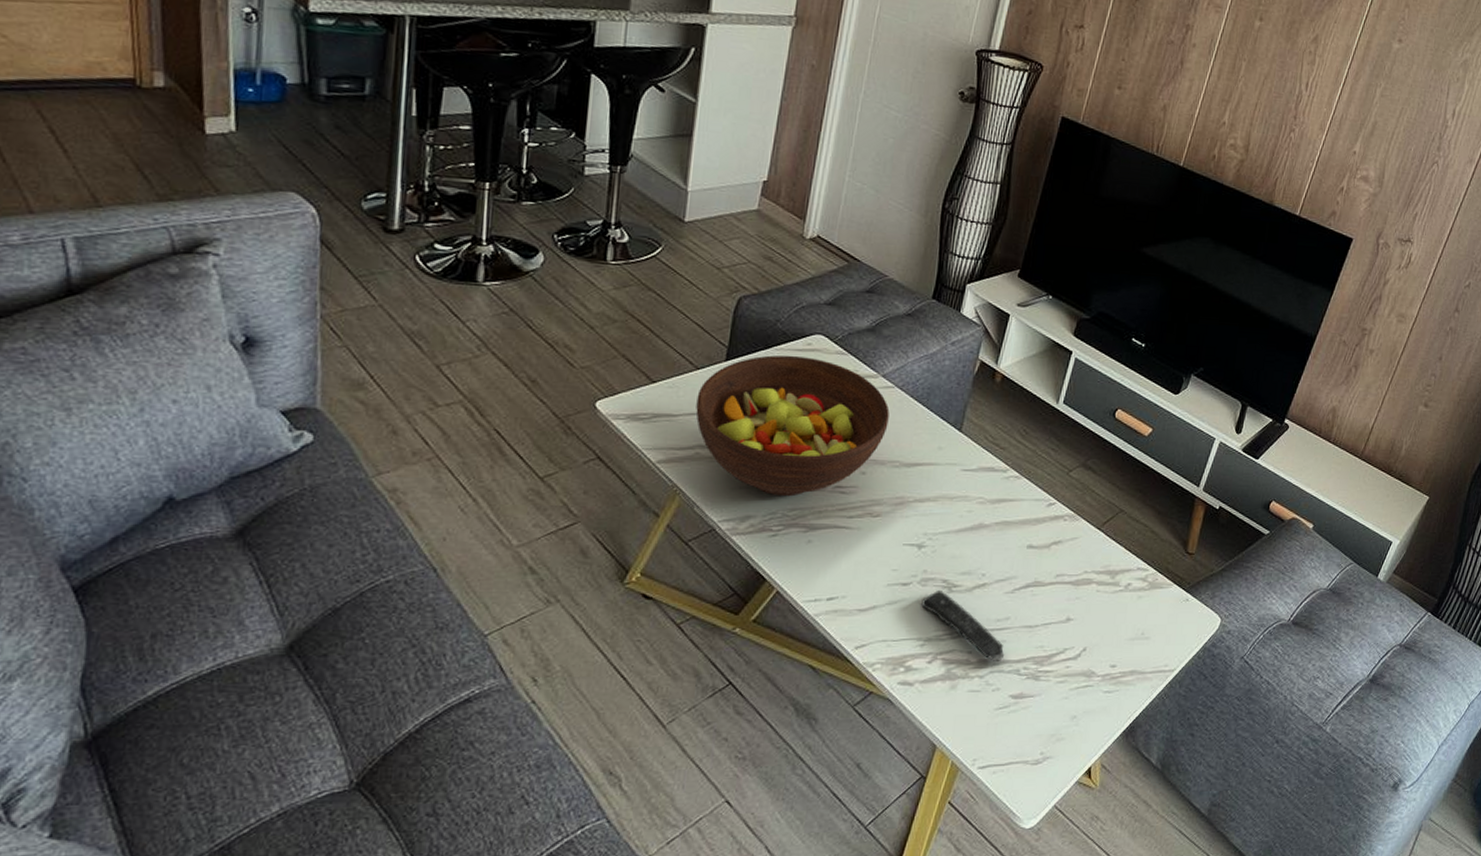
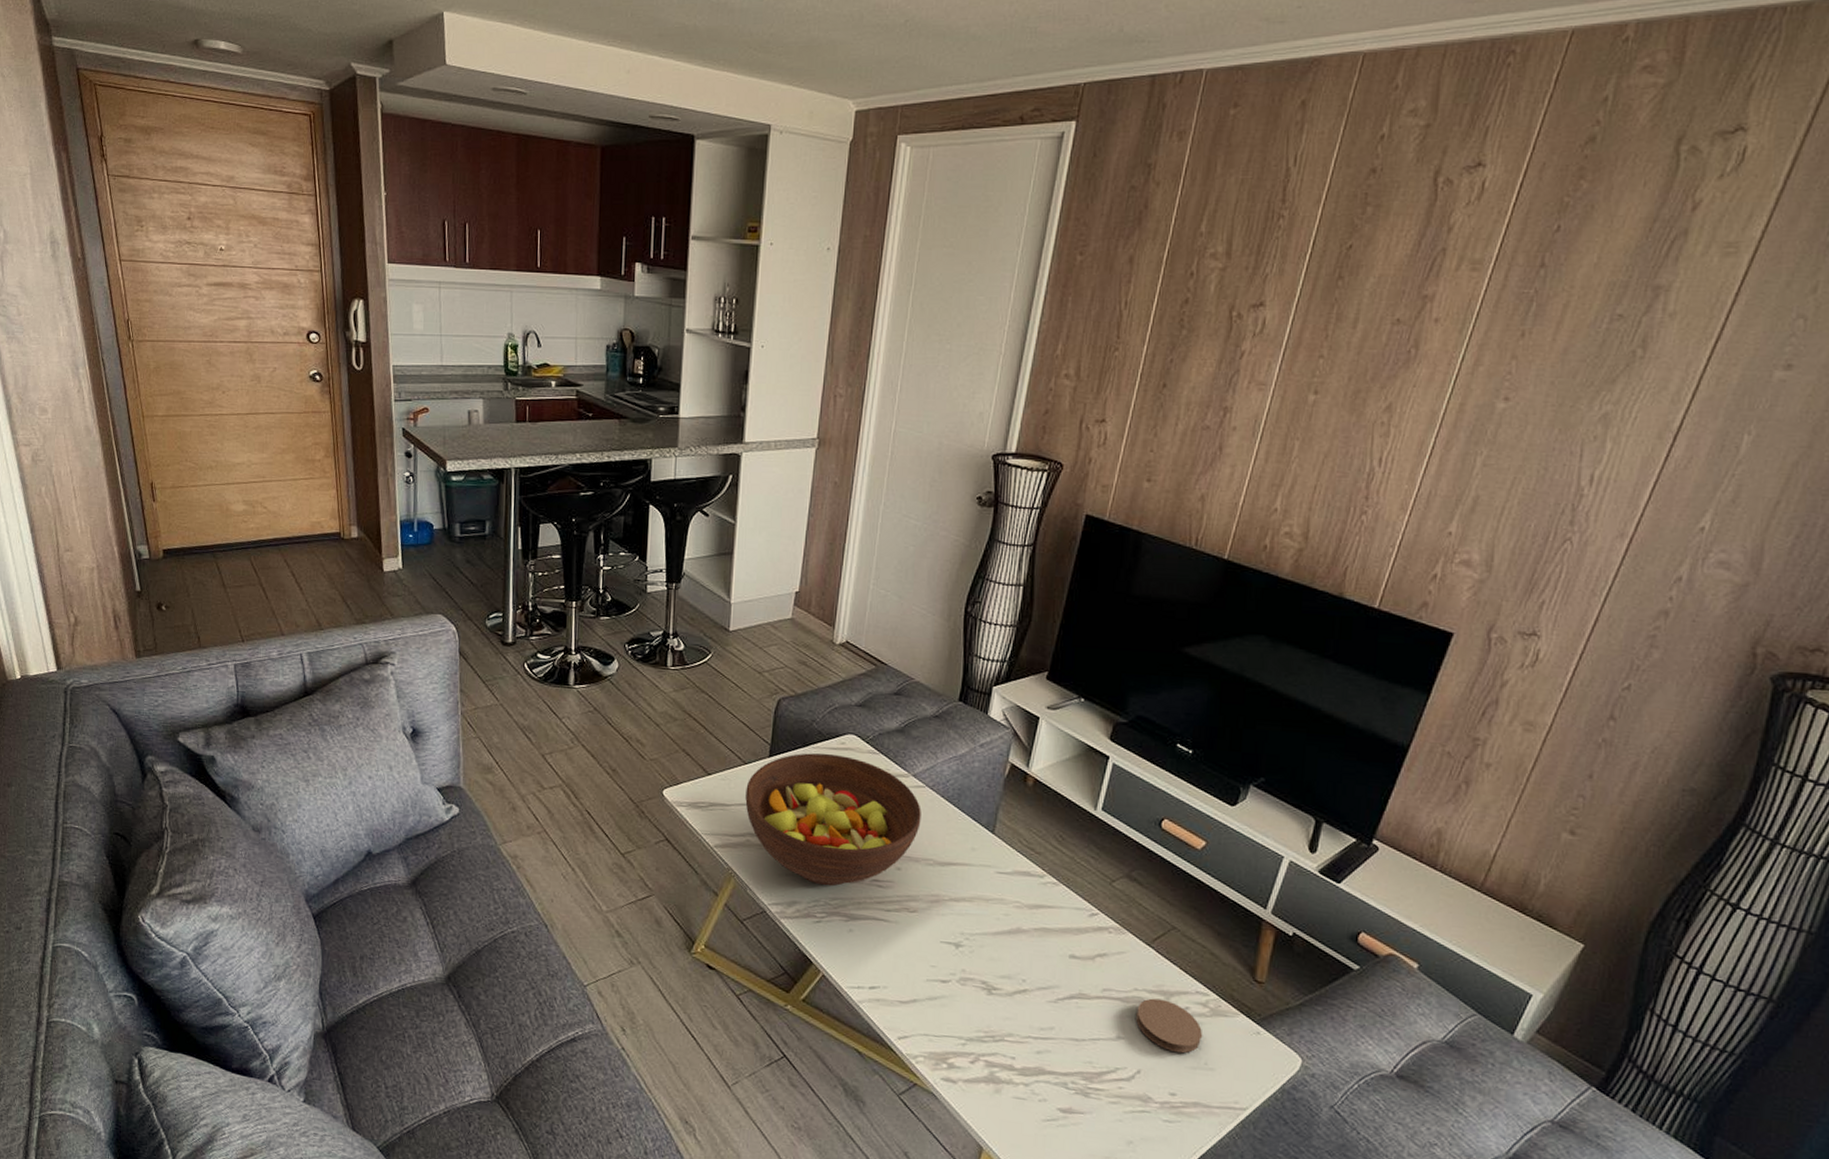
remote control: present [921,589,1005,661] -> none [961,990,1050,1072]
coaster: none [1084,579,1142,627] -> present [1135,998,1203,1054]

